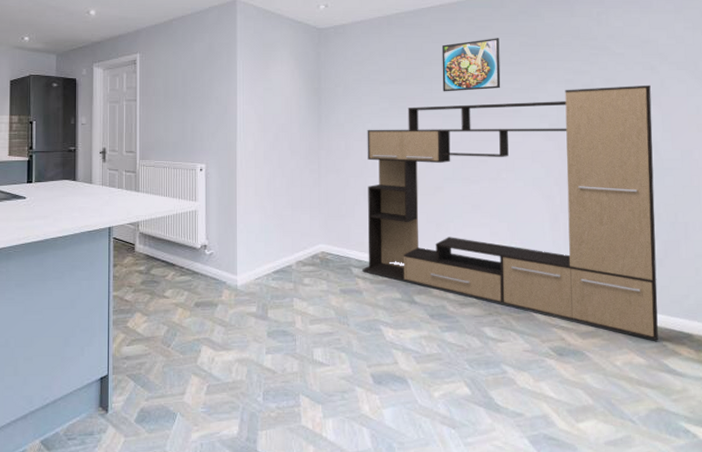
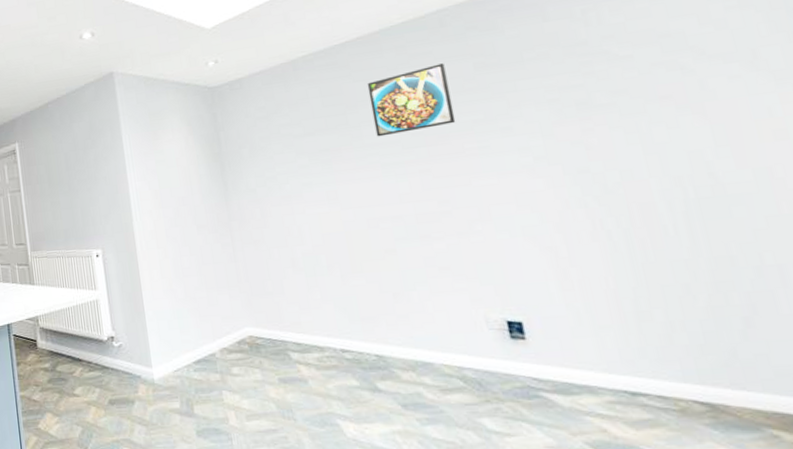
media console: present [362,84,658,341] -> none [285,89,765,430]

